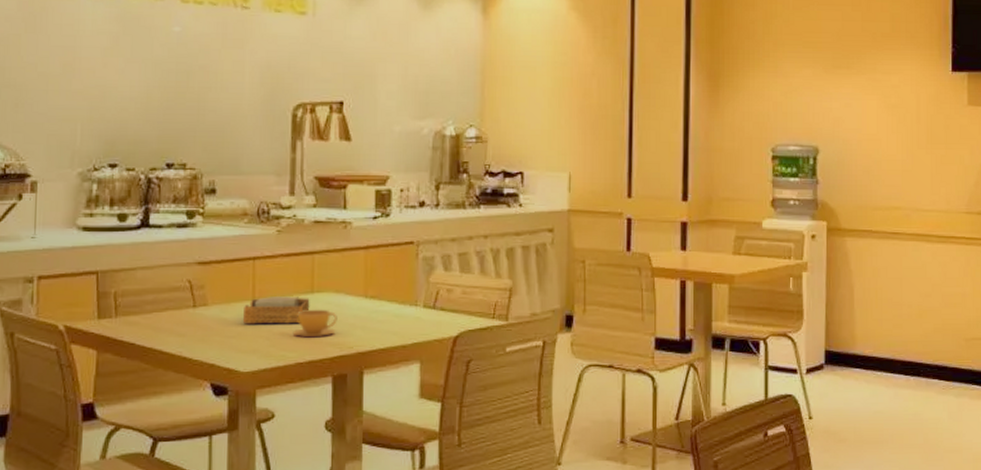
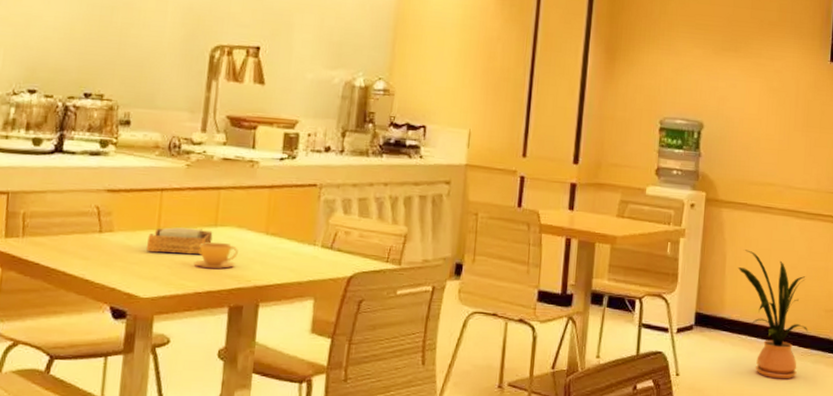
house plant: none [867,280,948,416] -> present [737,250,808,379]

